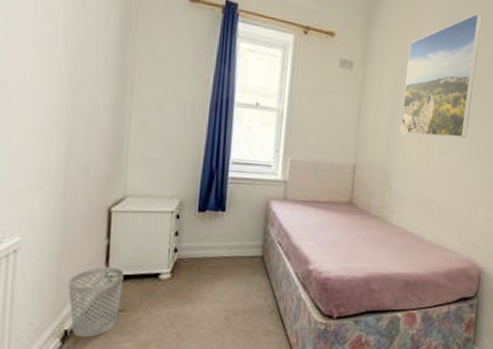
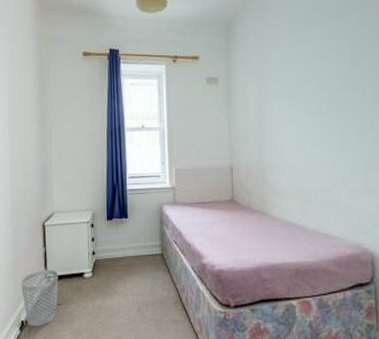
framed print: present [400,12,483,138] -> none [267,10,337,133]

